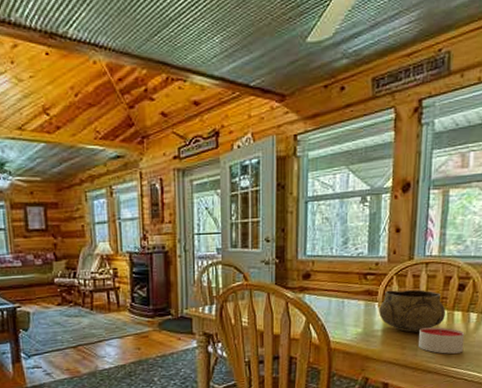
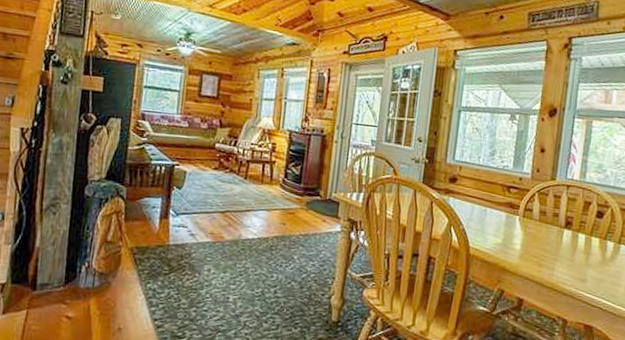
decorative bowl: present [379,290,446,332] -> none [519,206,584,252]
candle: present [419,327,465,354] -> none [555,248,601,280]

